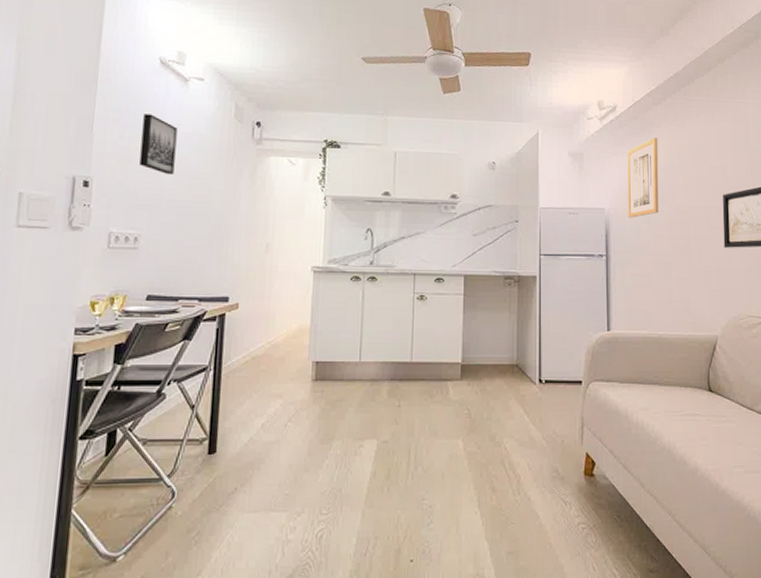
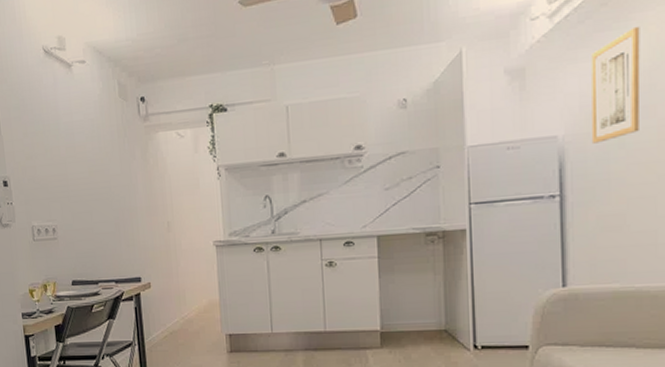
wall art: present [139,114,178,175] -> none [39,107,75,166]

